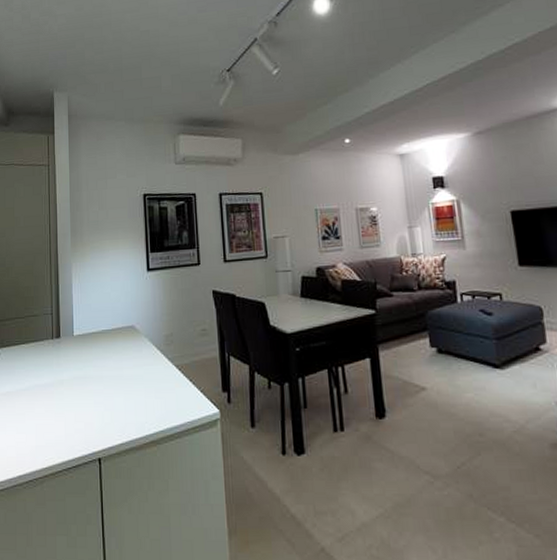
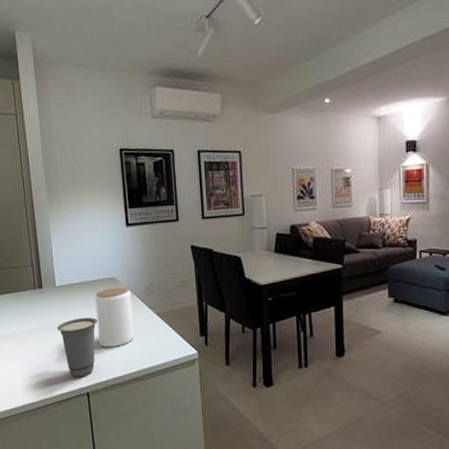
cup: none [71,370,114,439] -> present [56,317,98,377]
jar: none [112,336,152,404] -> present [95,287,135,347]

